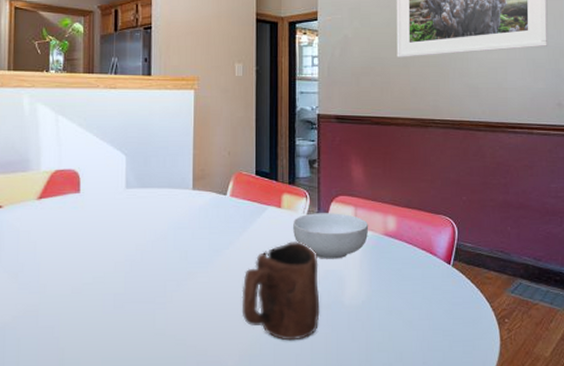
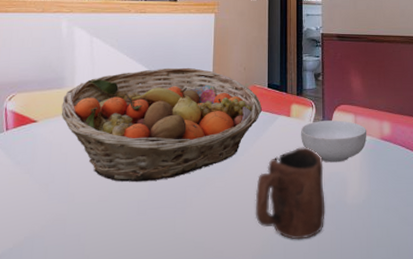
fruit basket: none [27,151,249,275] -> present [61,67,262,183]

